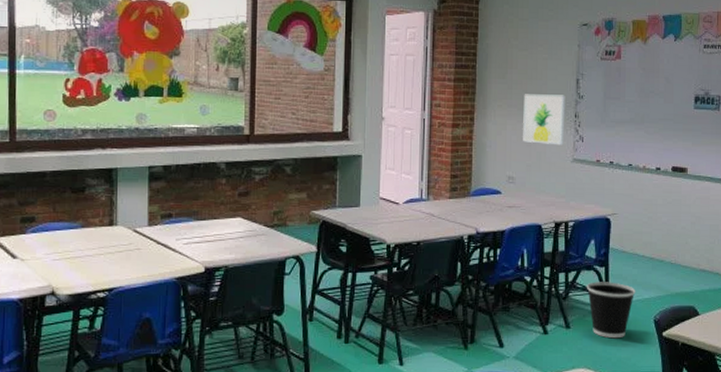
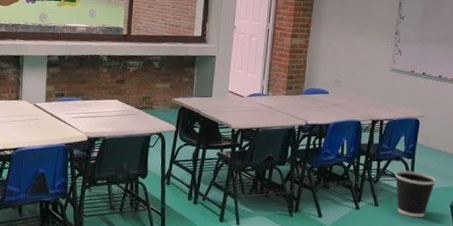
wall art: present [523,94,566,146] -> none [350,13,389,57]

